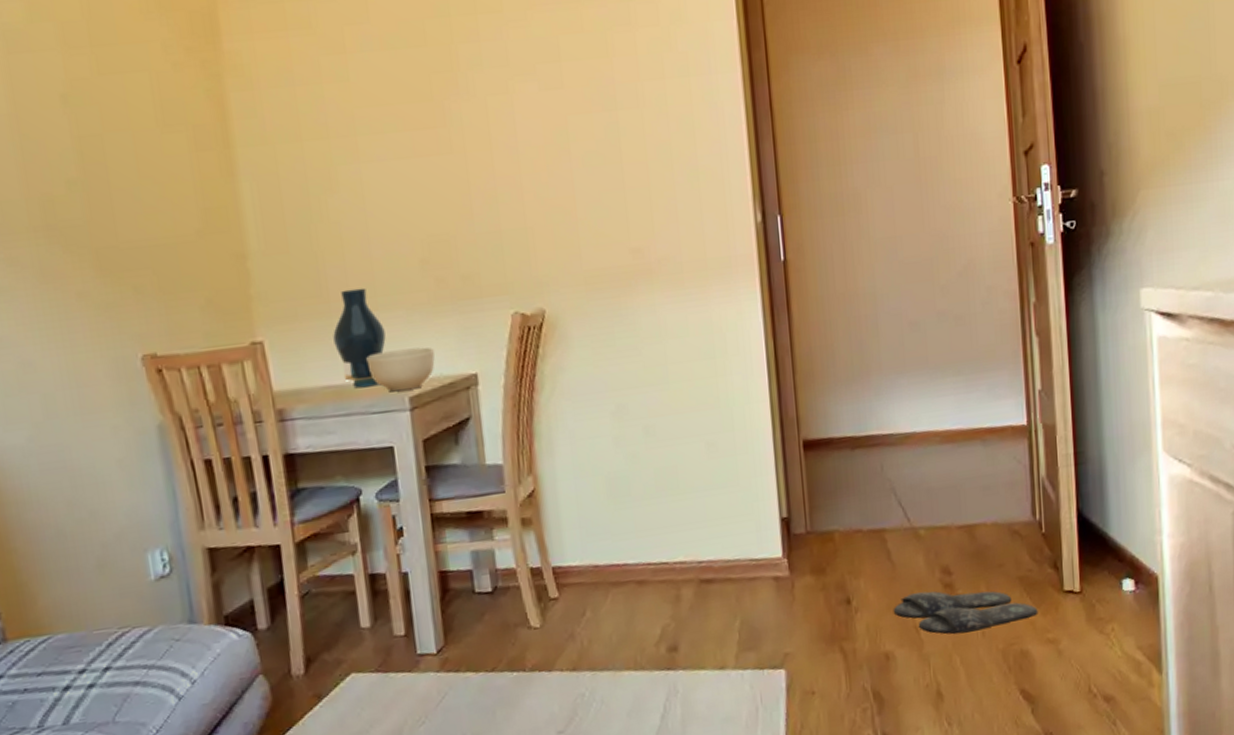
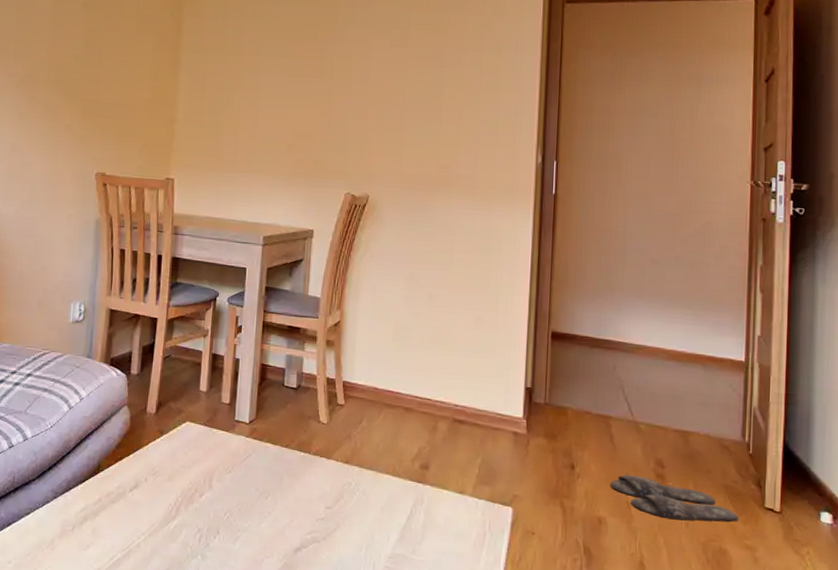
vase: present [333,287,386,388] -> none [220,155,256,224]
bowl: present [366,347,435,392] -> none [239,201,287,232]

